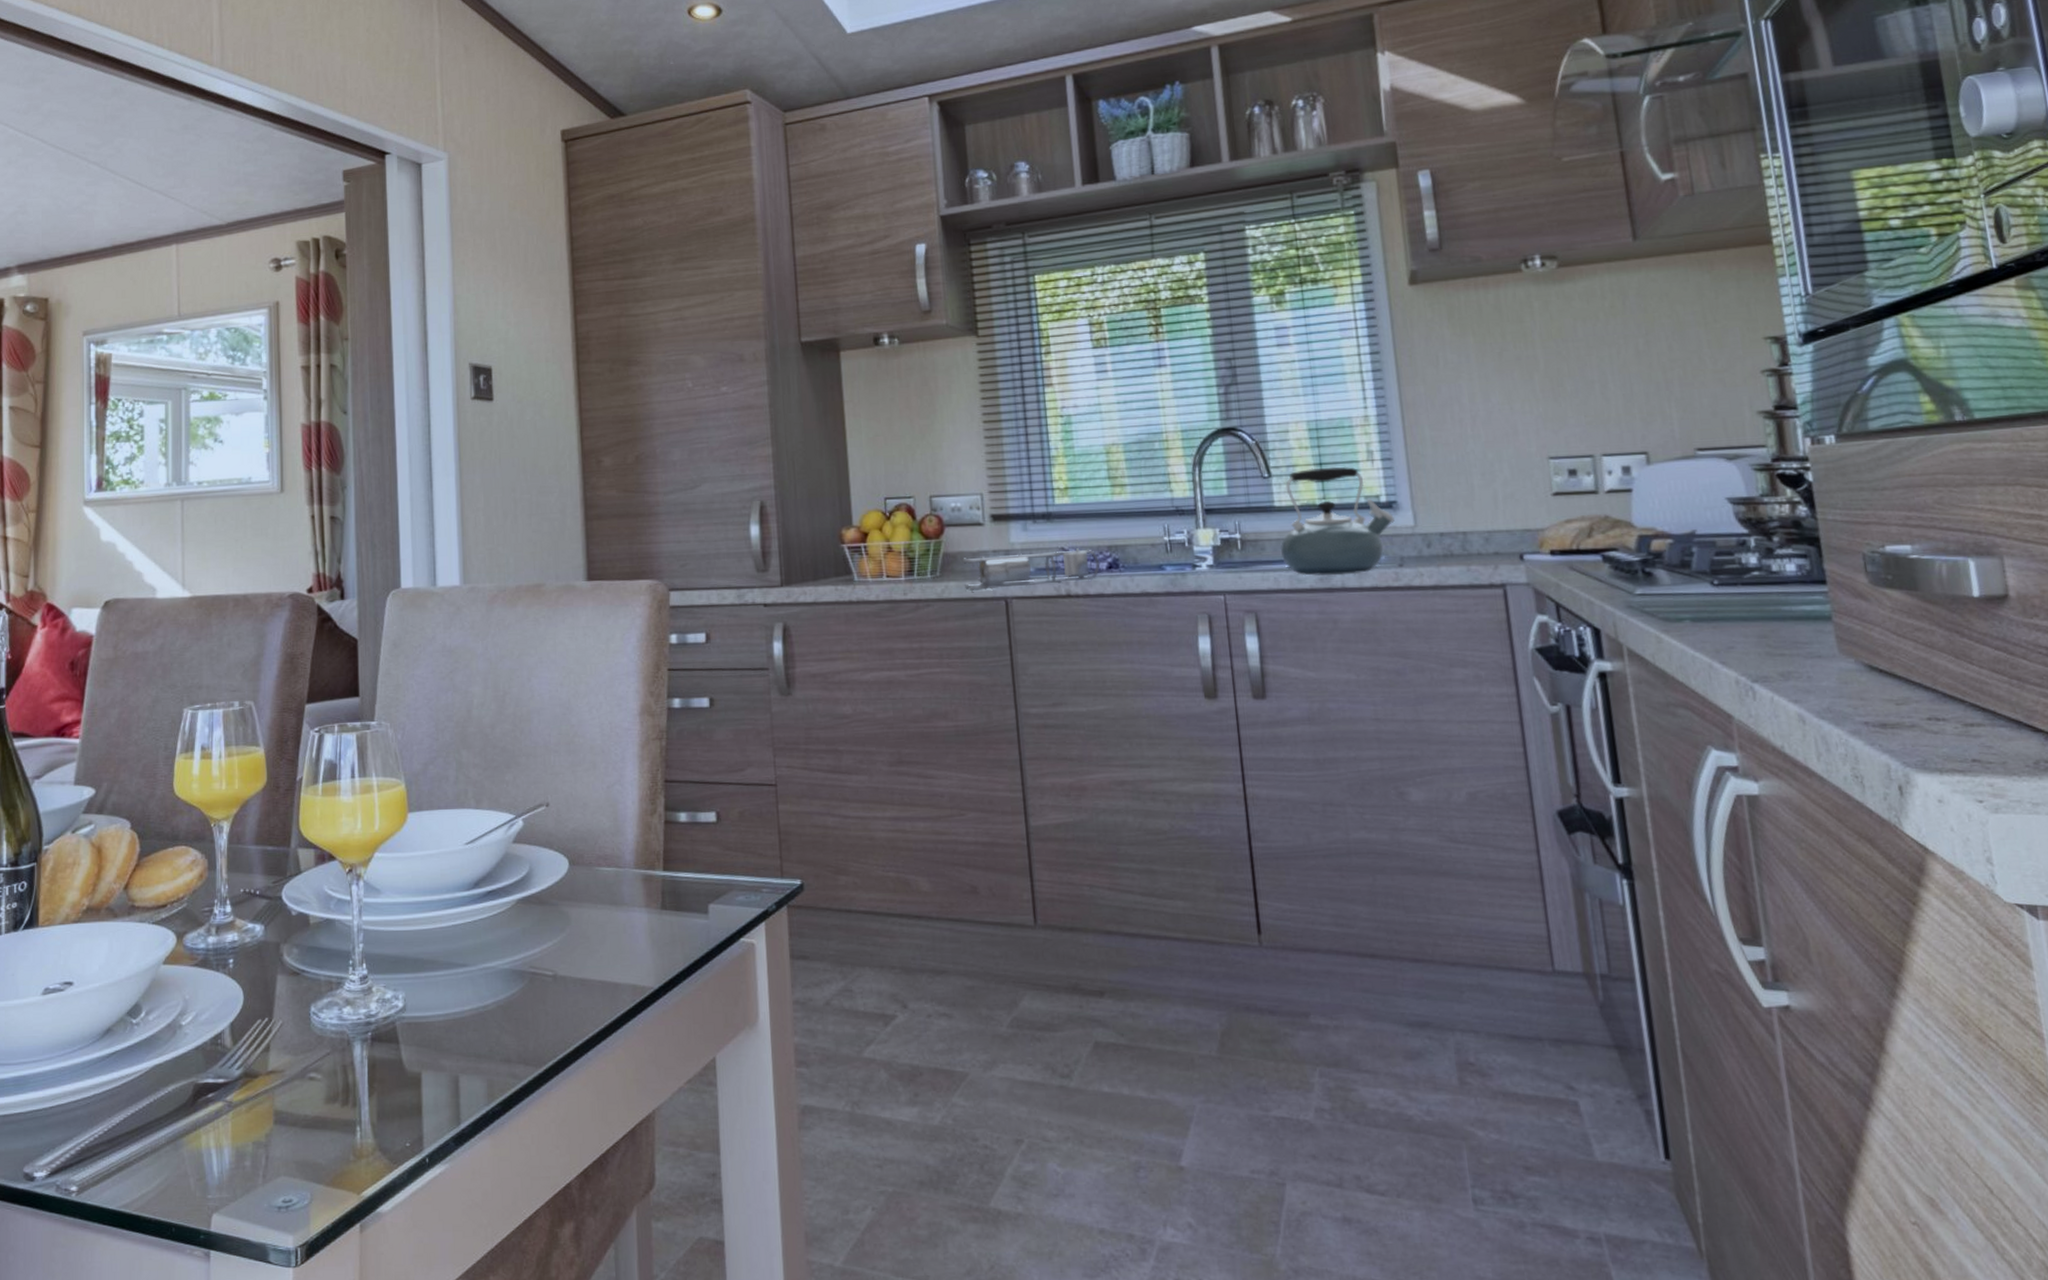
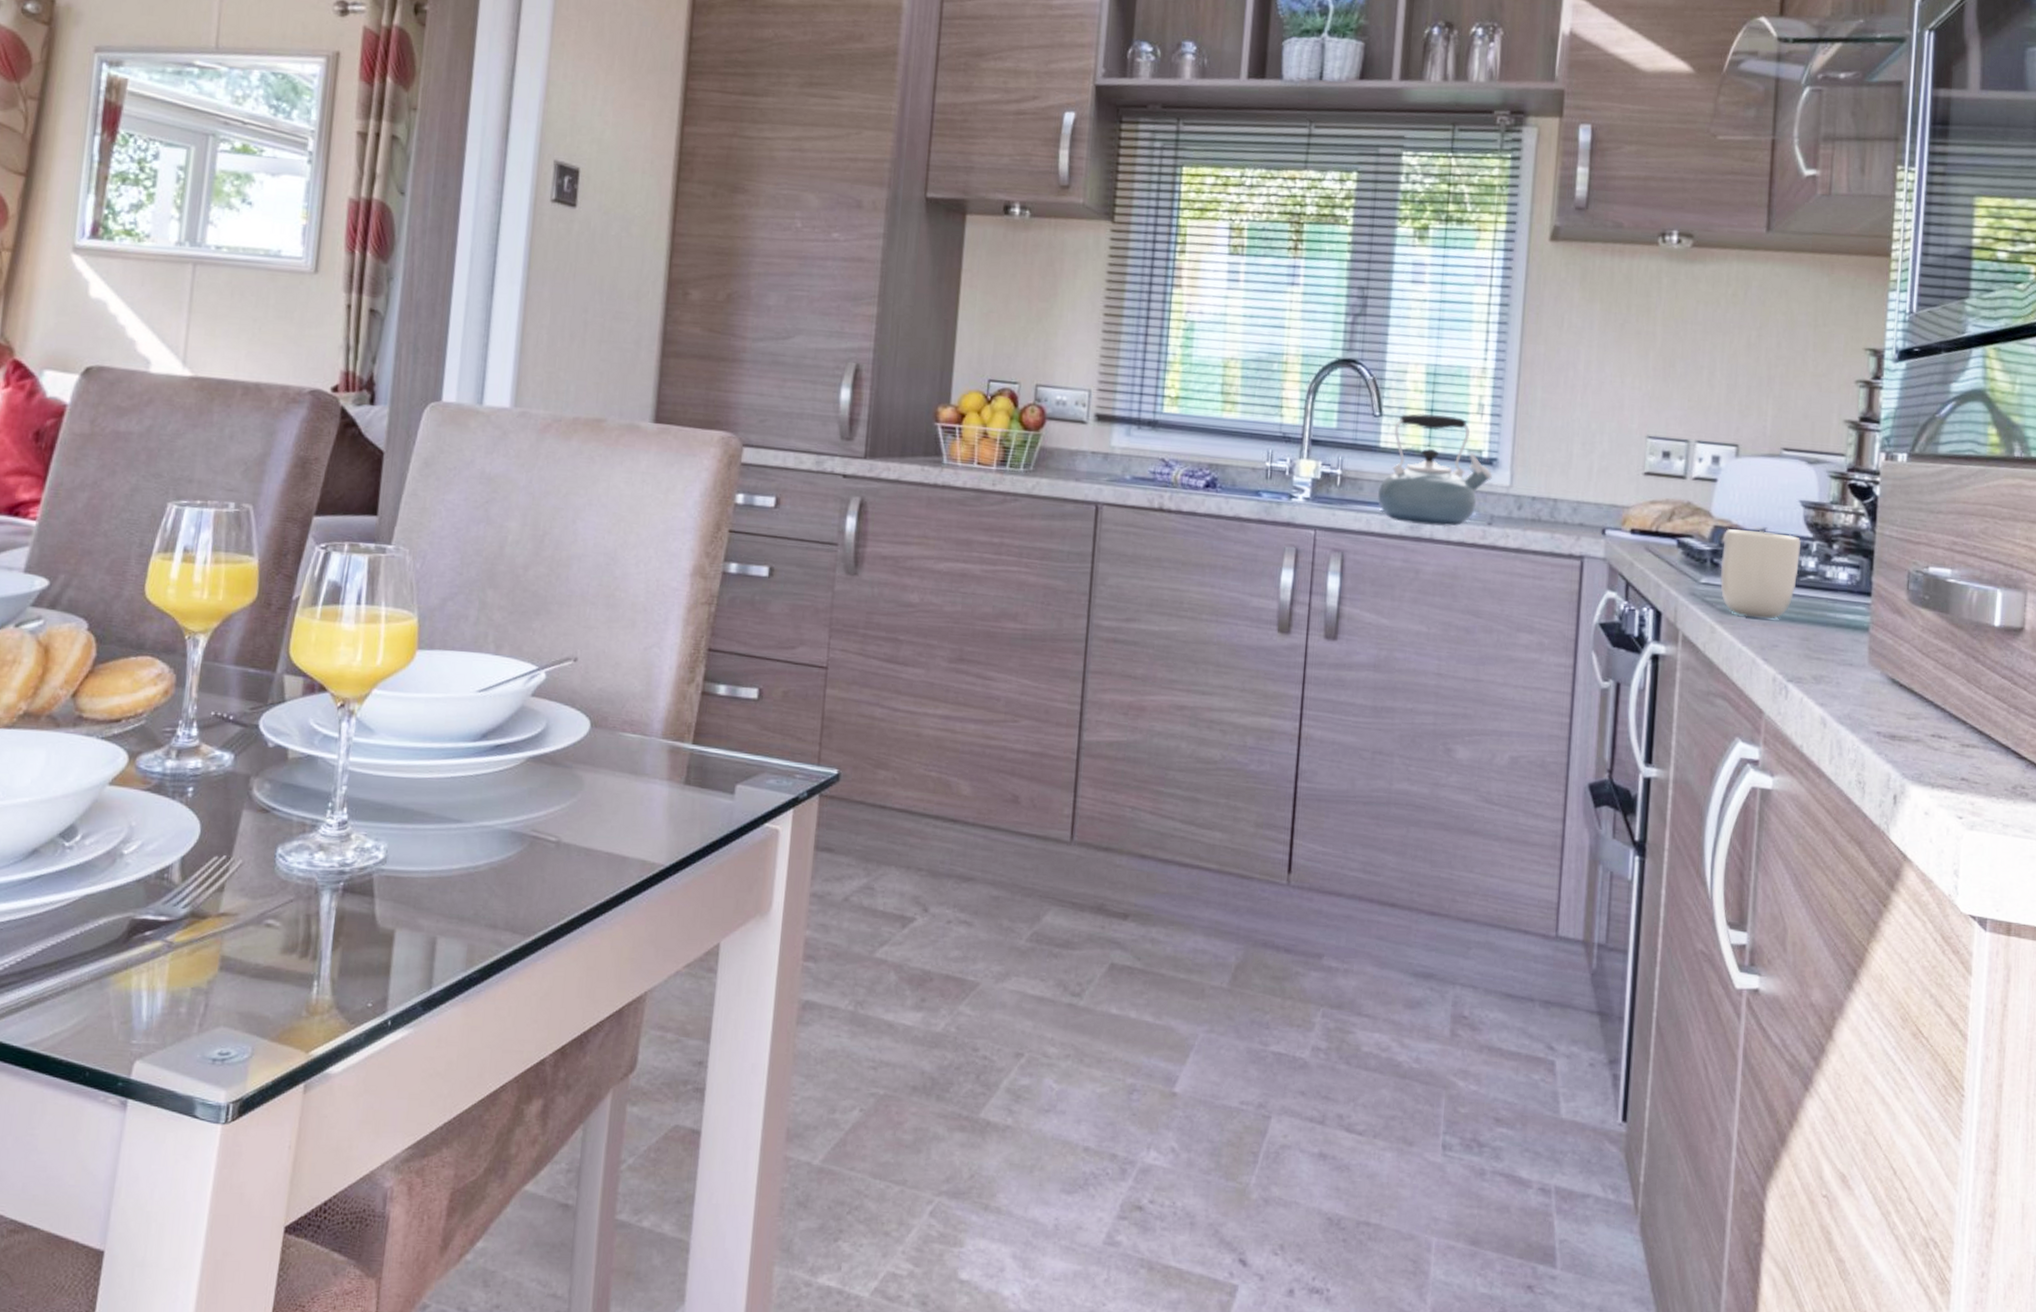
paper towel holder: present [962,548,1100,591] -> none [1057,455,1197,497]
cup: none [1651,533,1741,622] -> present [1720,529,1801,619]

